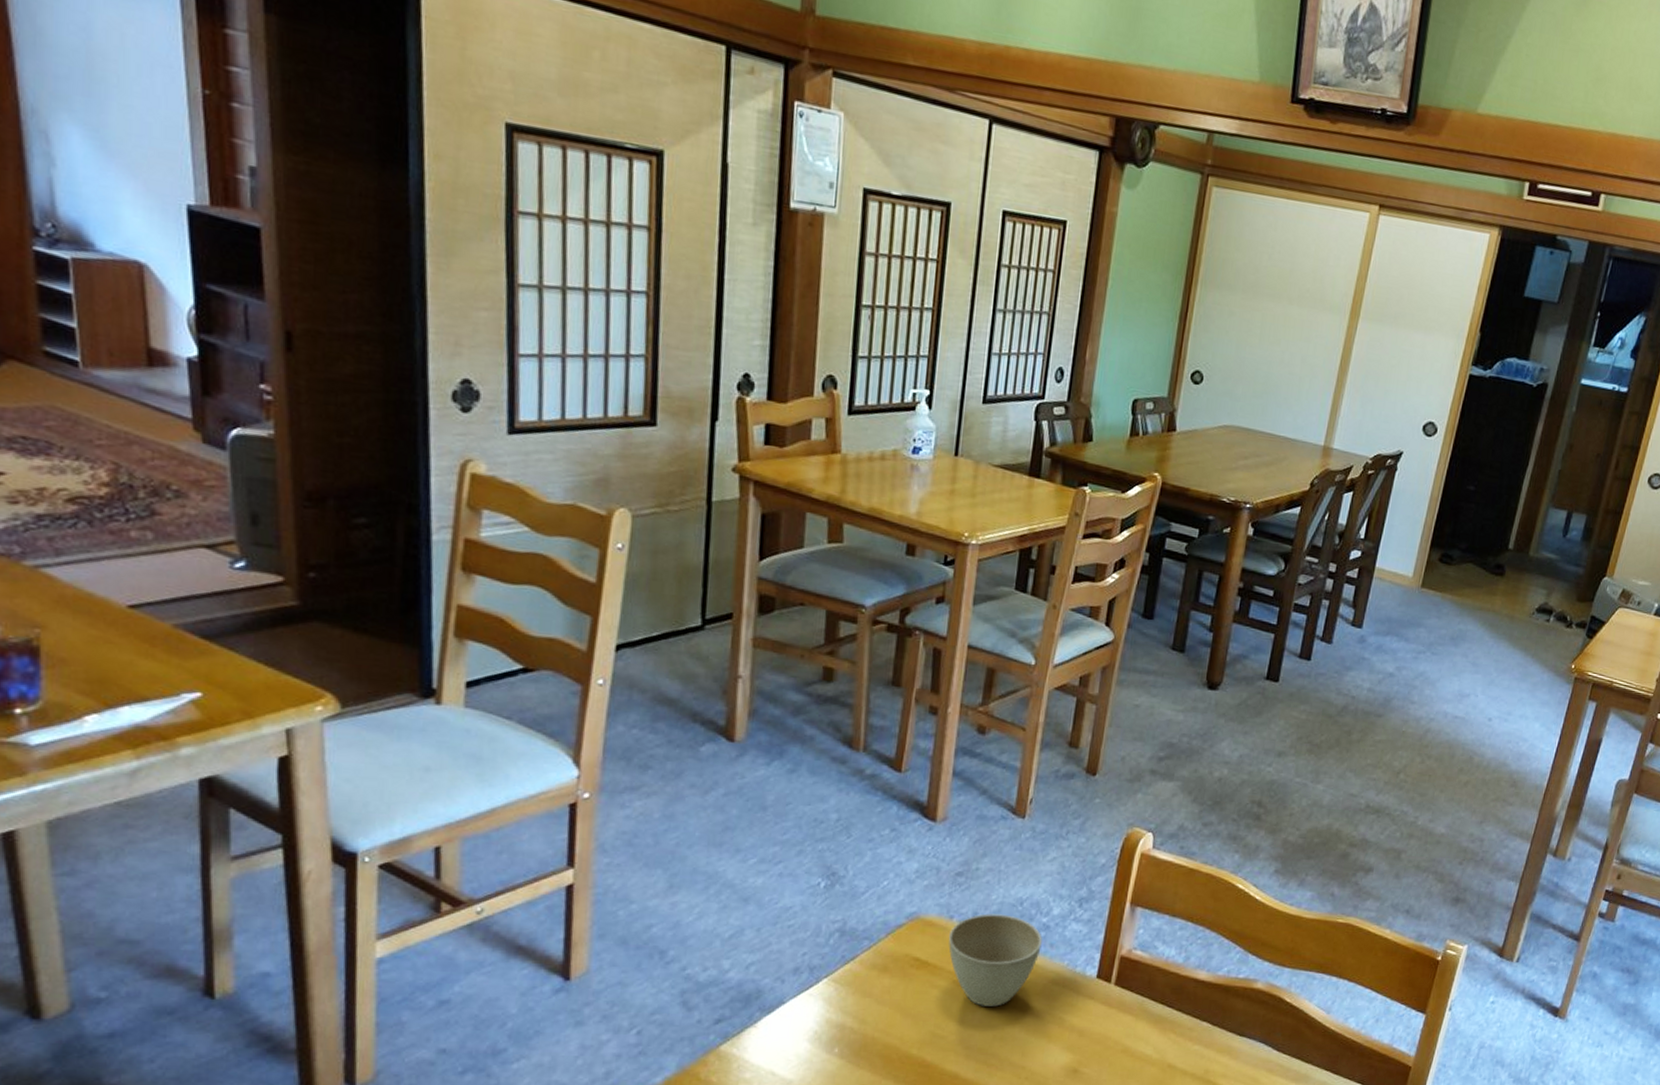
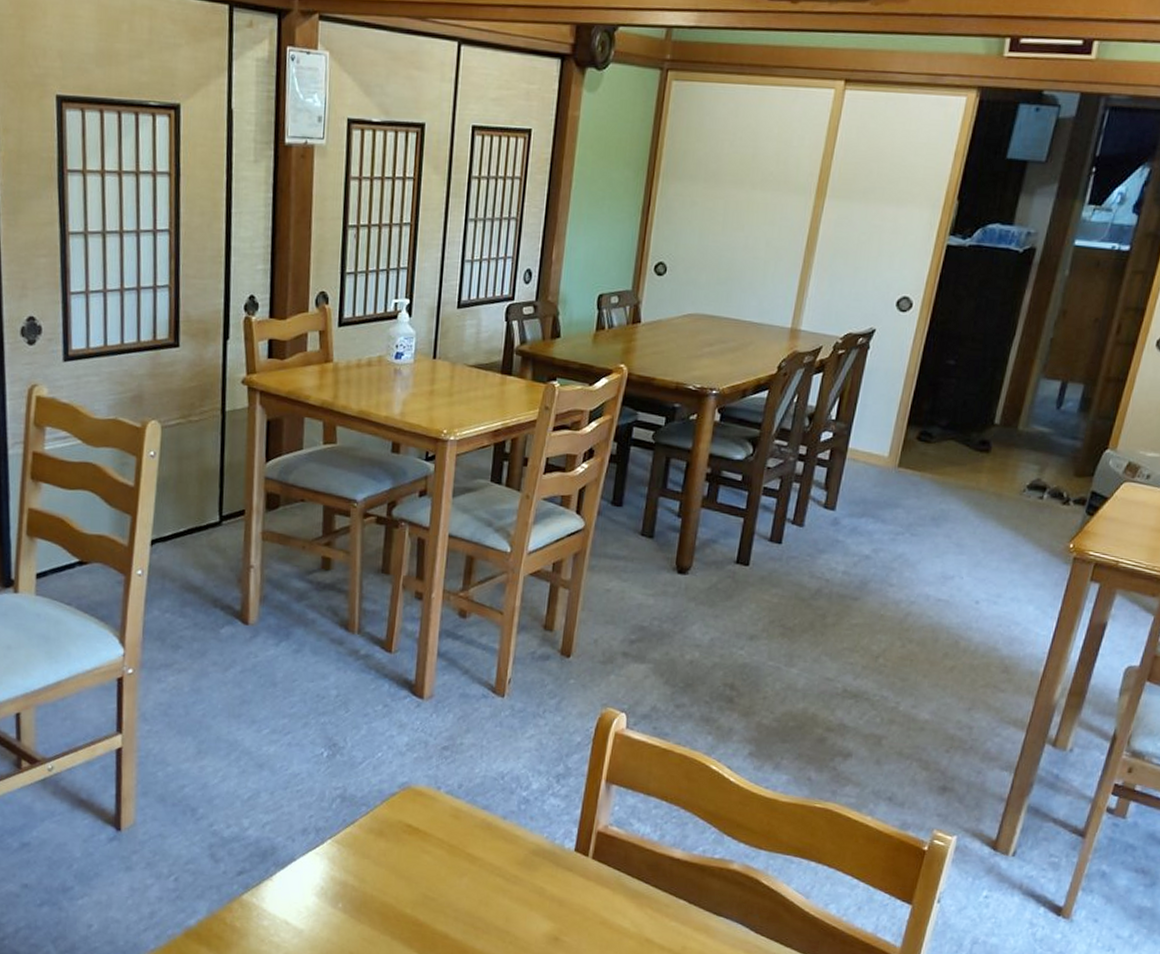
cup: present [948,914,1042,1007] -> none [436,786,523,873]

